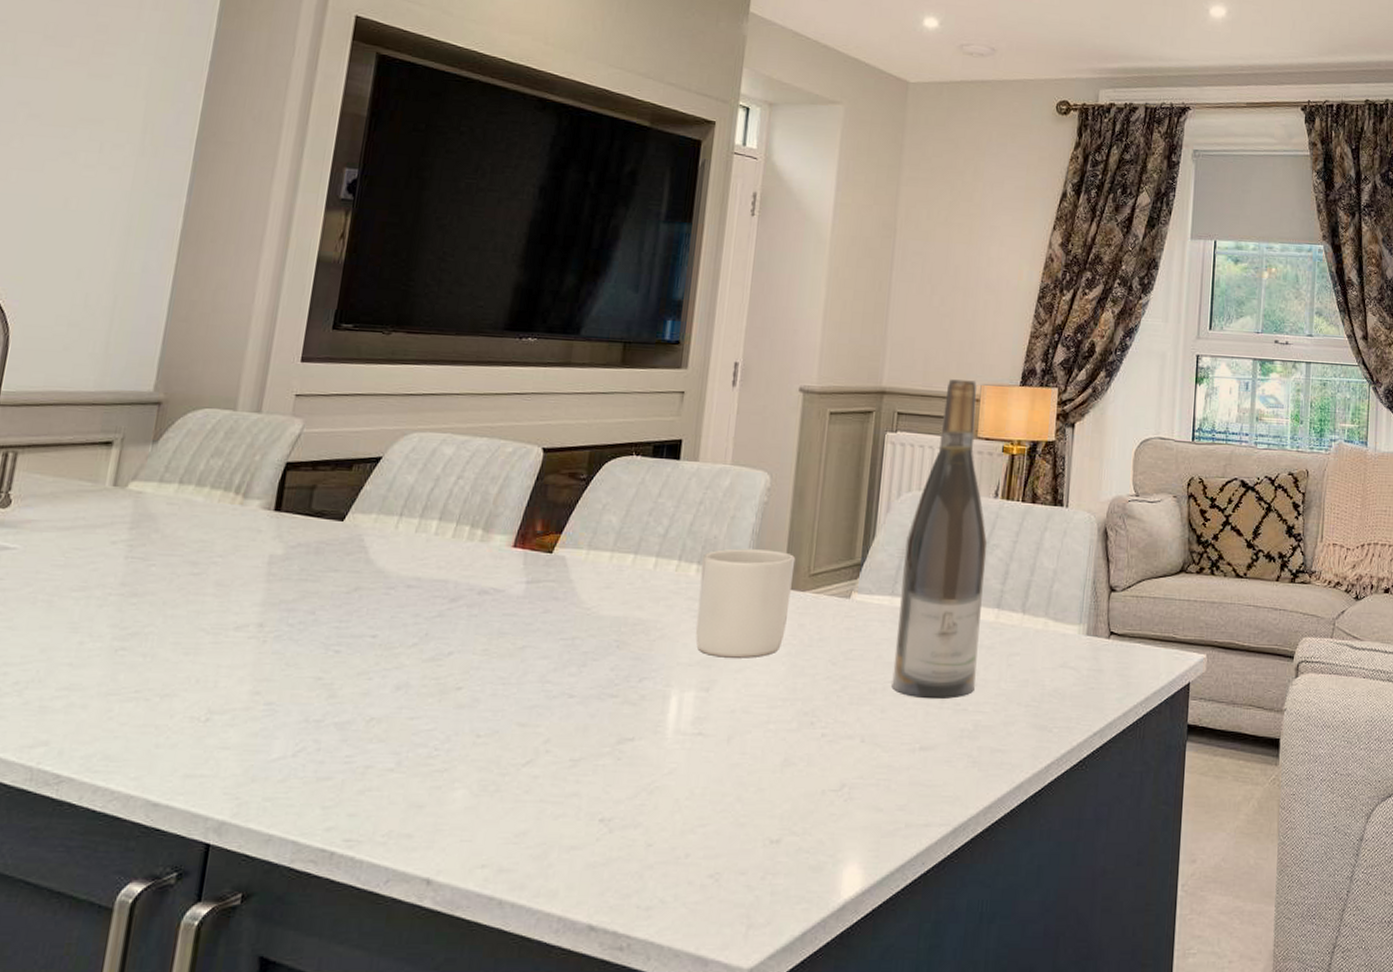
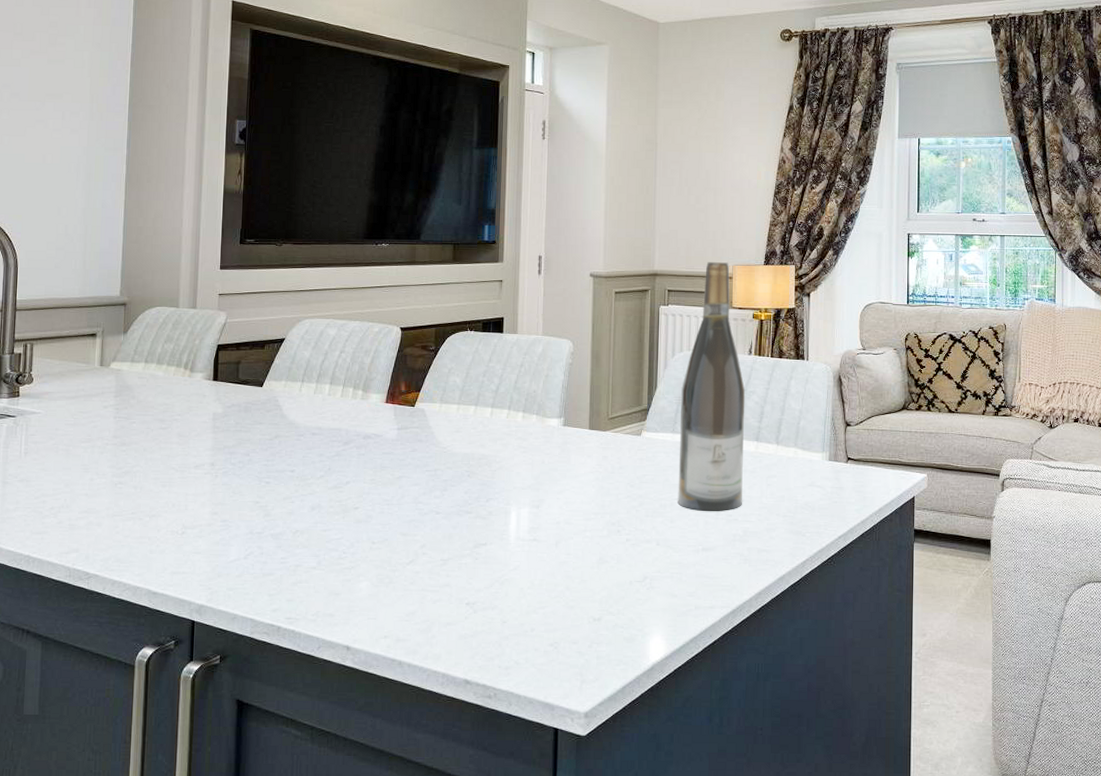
mug: present [695,548,796,658] -> none [525,400,597,483]

